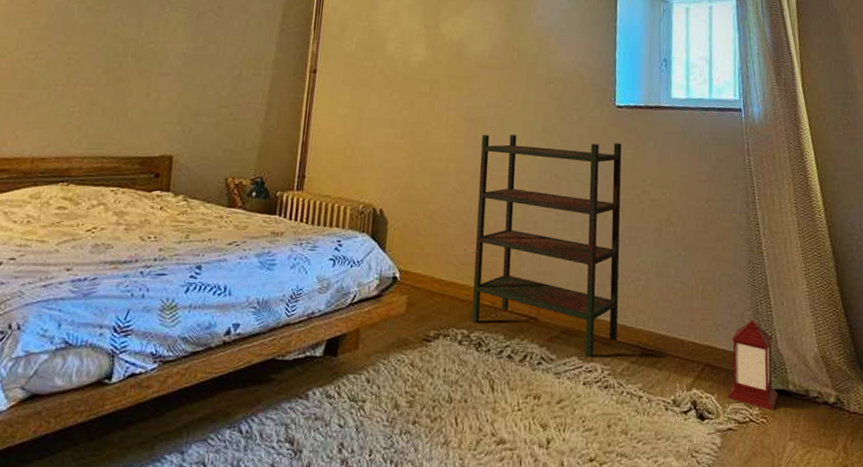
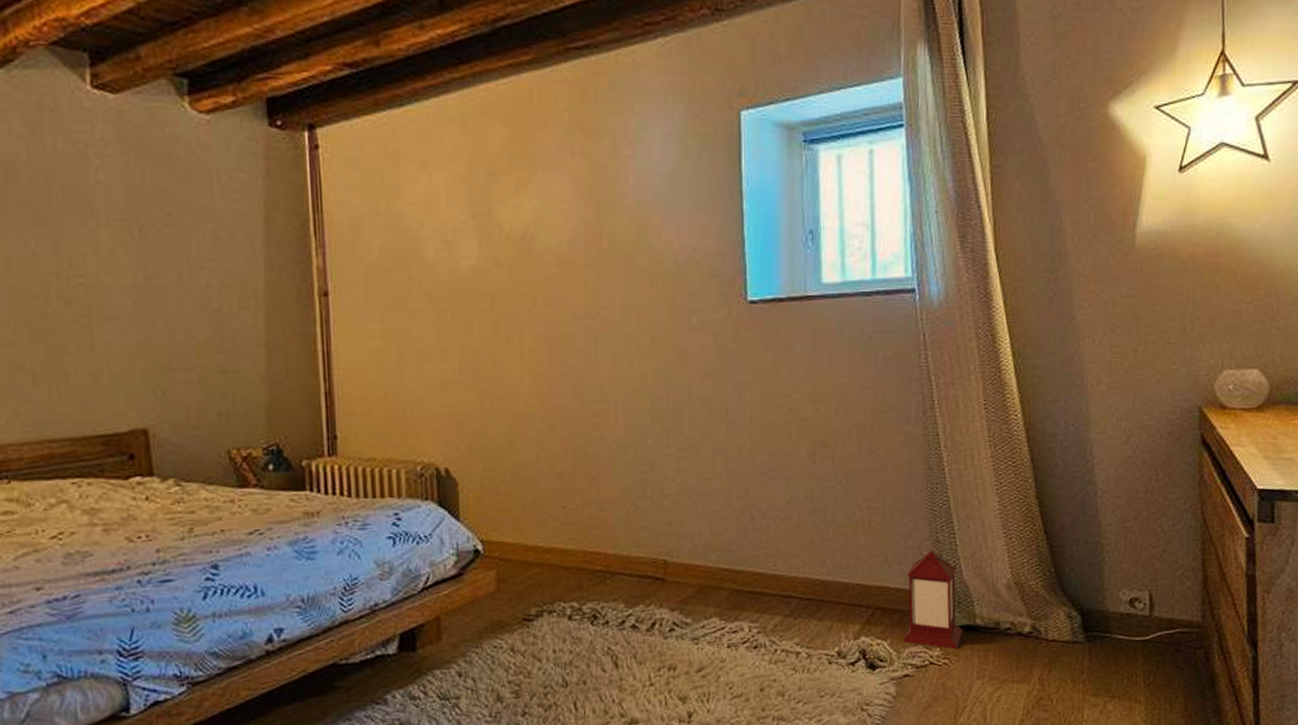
bookshelf: present [471,134,622,358] -> none [571,350,767,617]

